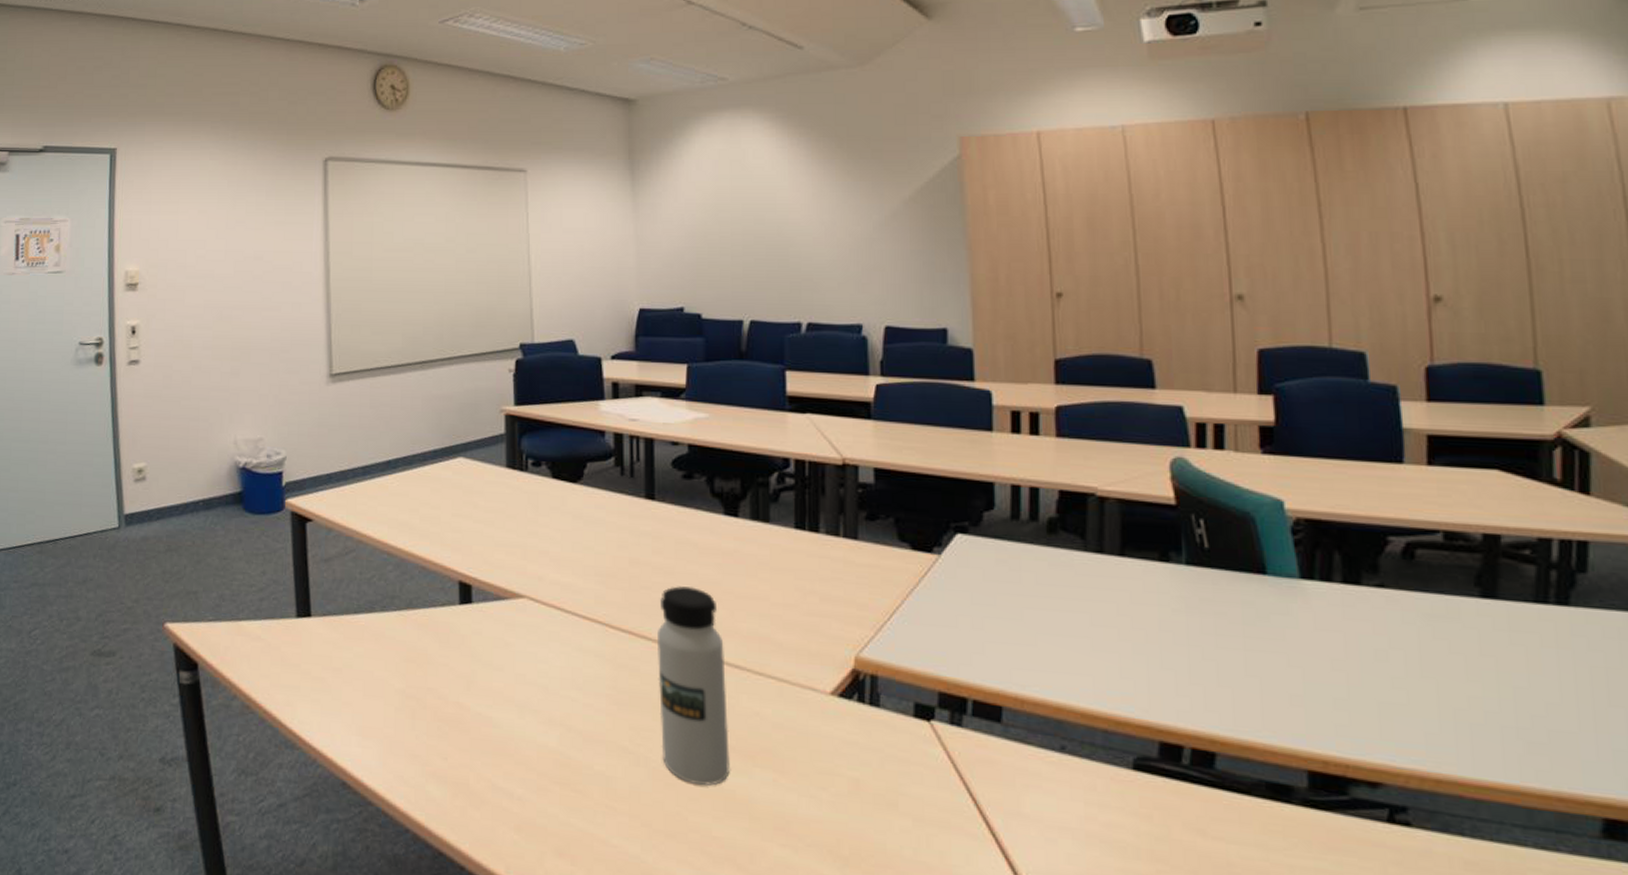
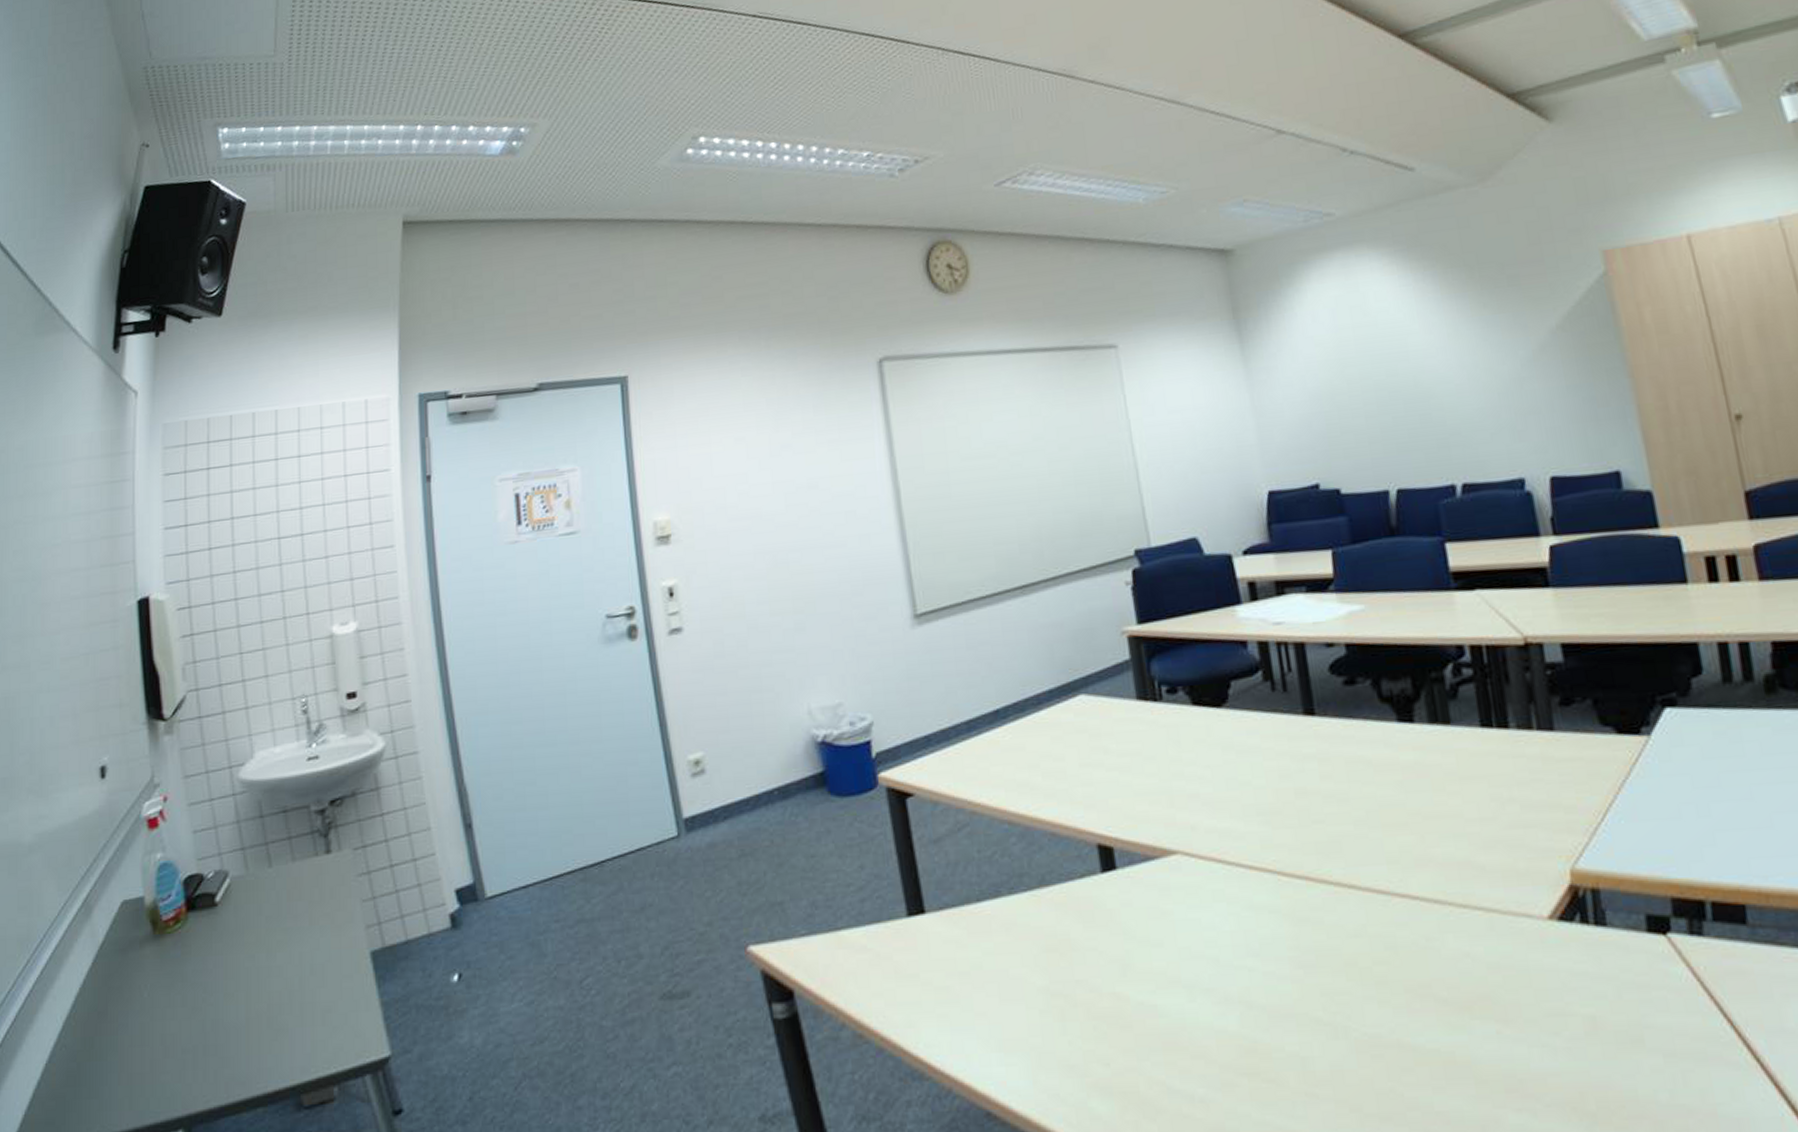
water bottle: present [658,586,730,786] -> none [1335,813,1445,1051]

